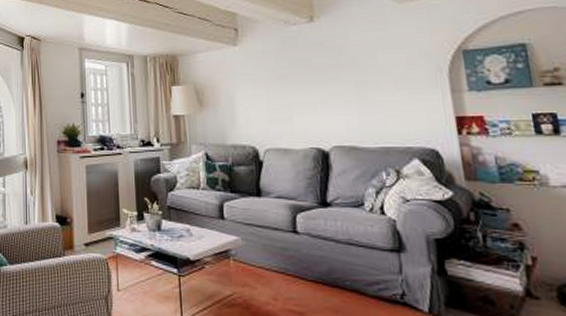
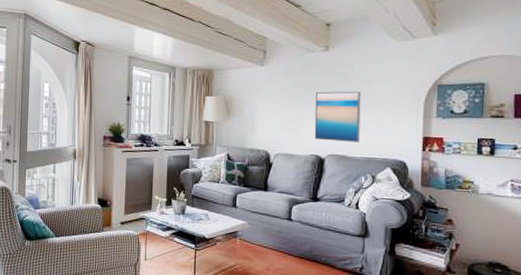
wall art: none [304,66,371,129] -> present [314,91,361,142]

